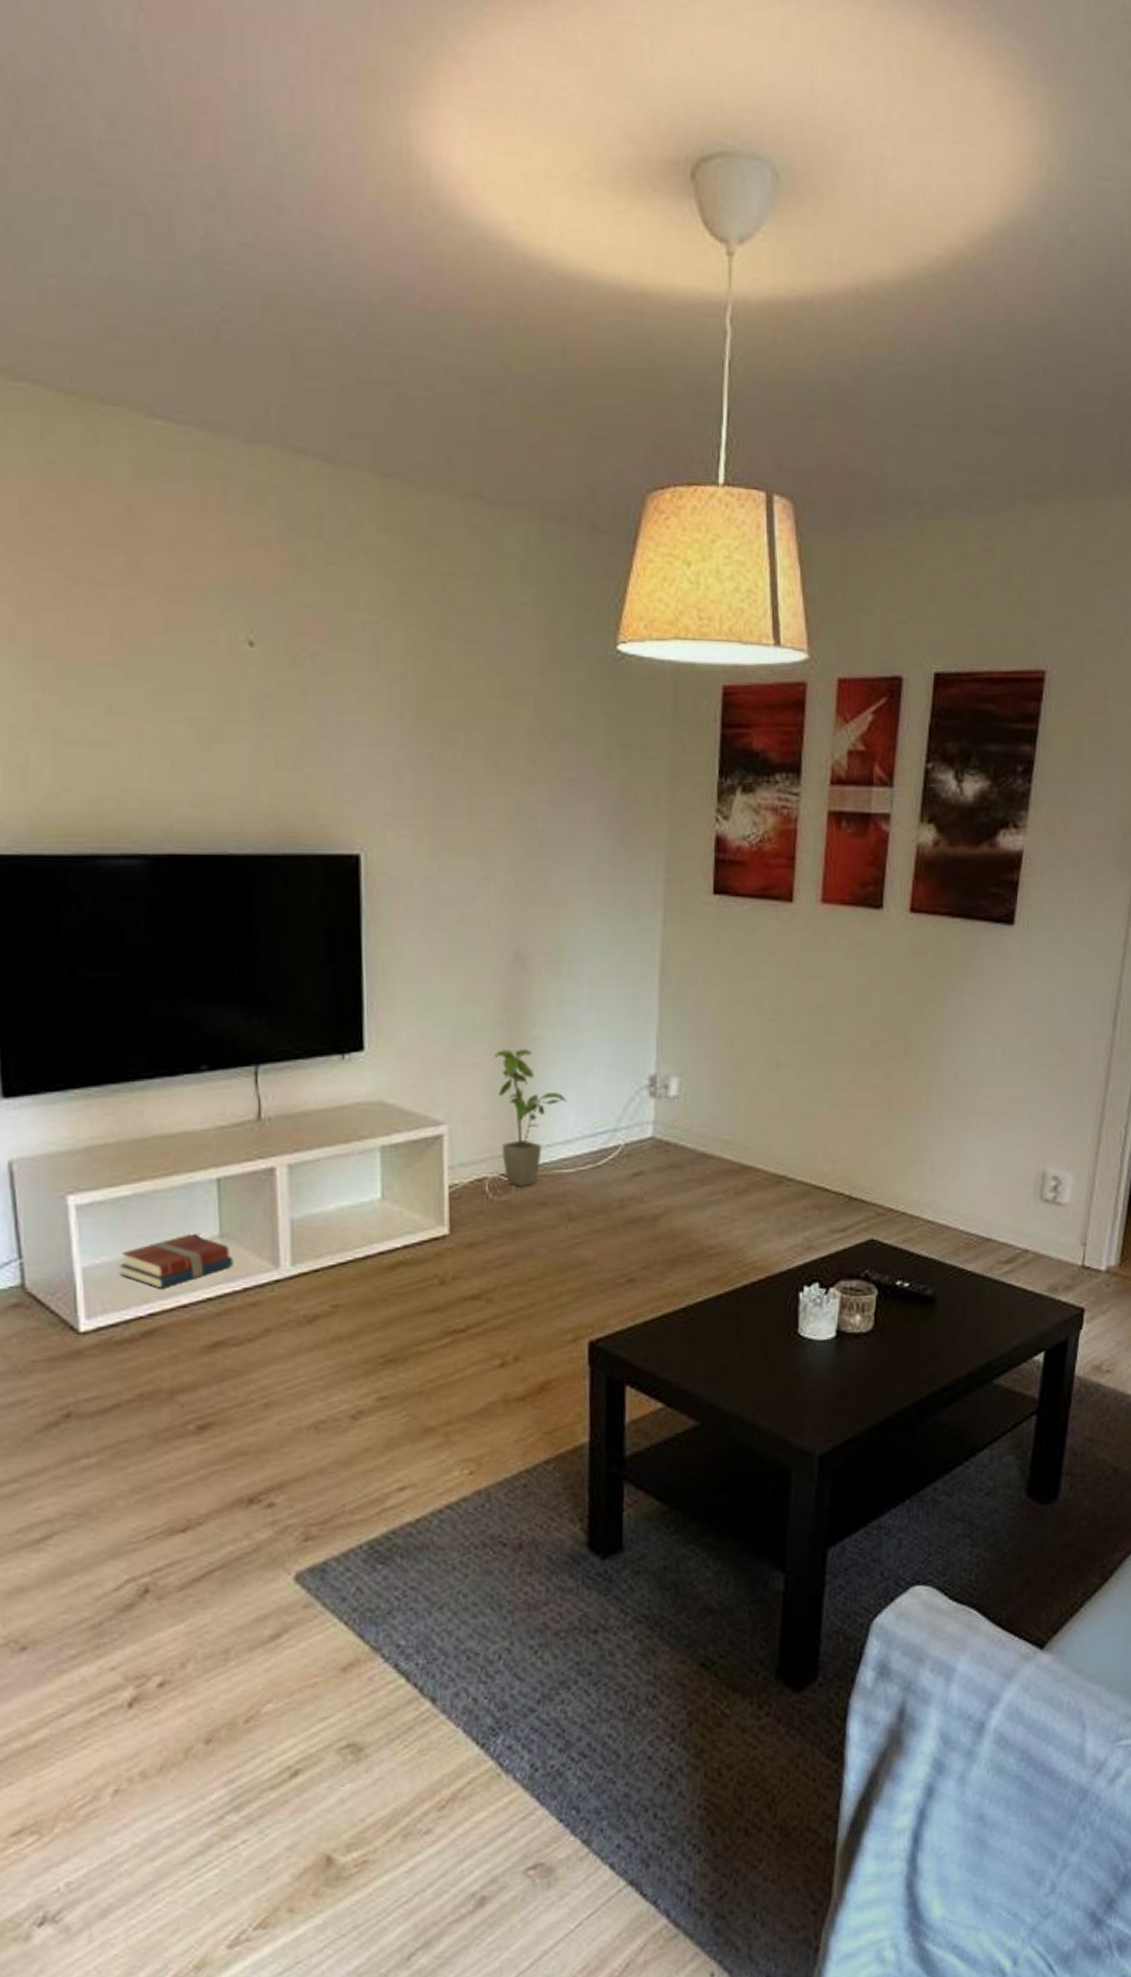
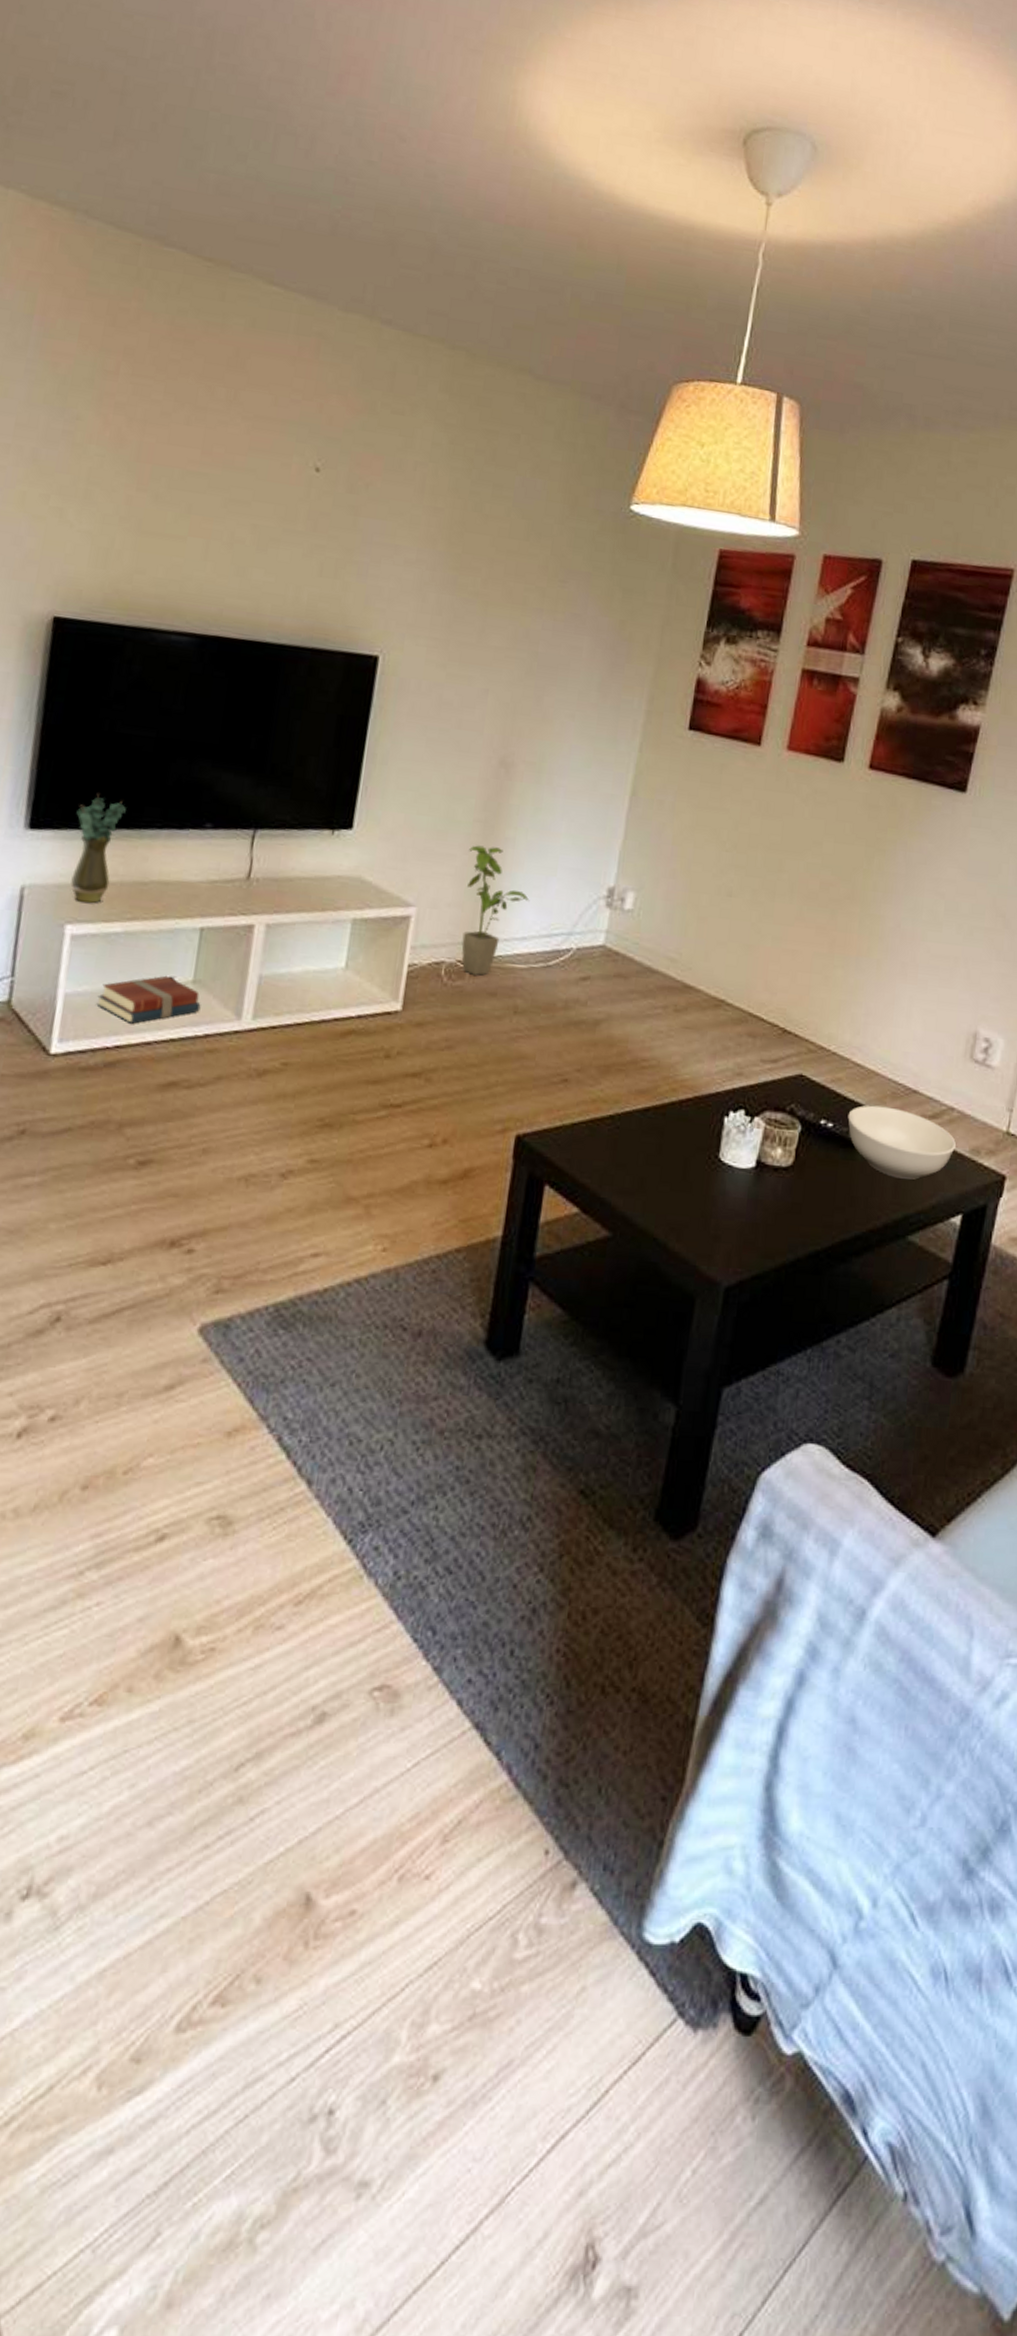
vase: none [52,1049,108,1170] -> present [70,793,126,903]
bowl: none [923,1258,1034,1327] -> present [847,1105,957,1180]

